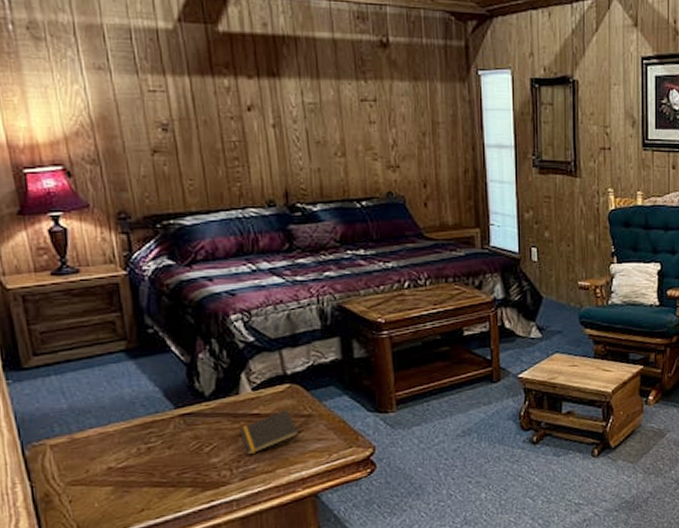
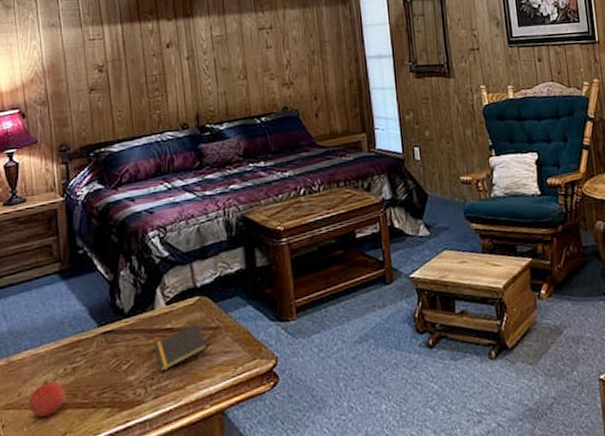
fruit: none [98,459,141,494] -> present [29,380,66,417]

